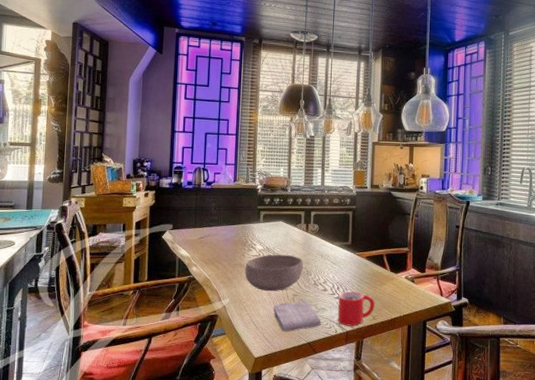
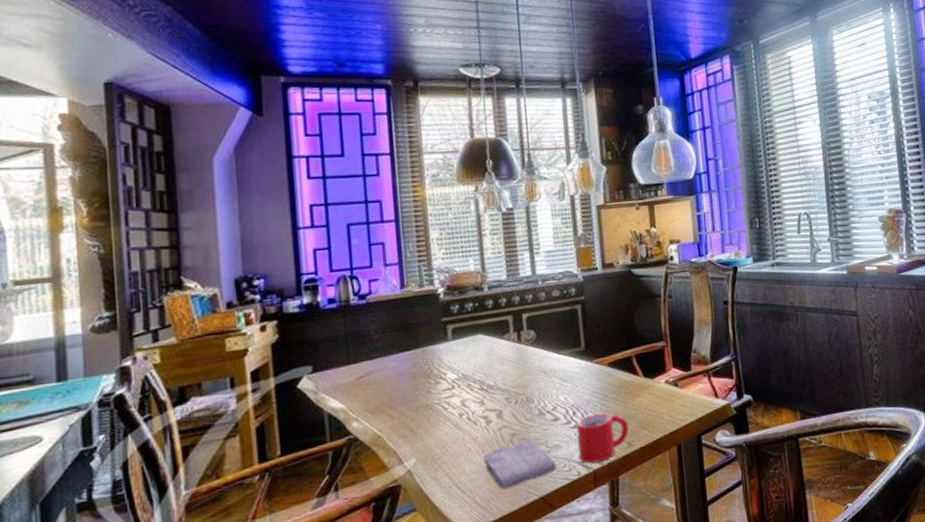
bowl: present [245,254,304,292] -> none [434,379,521,437]

